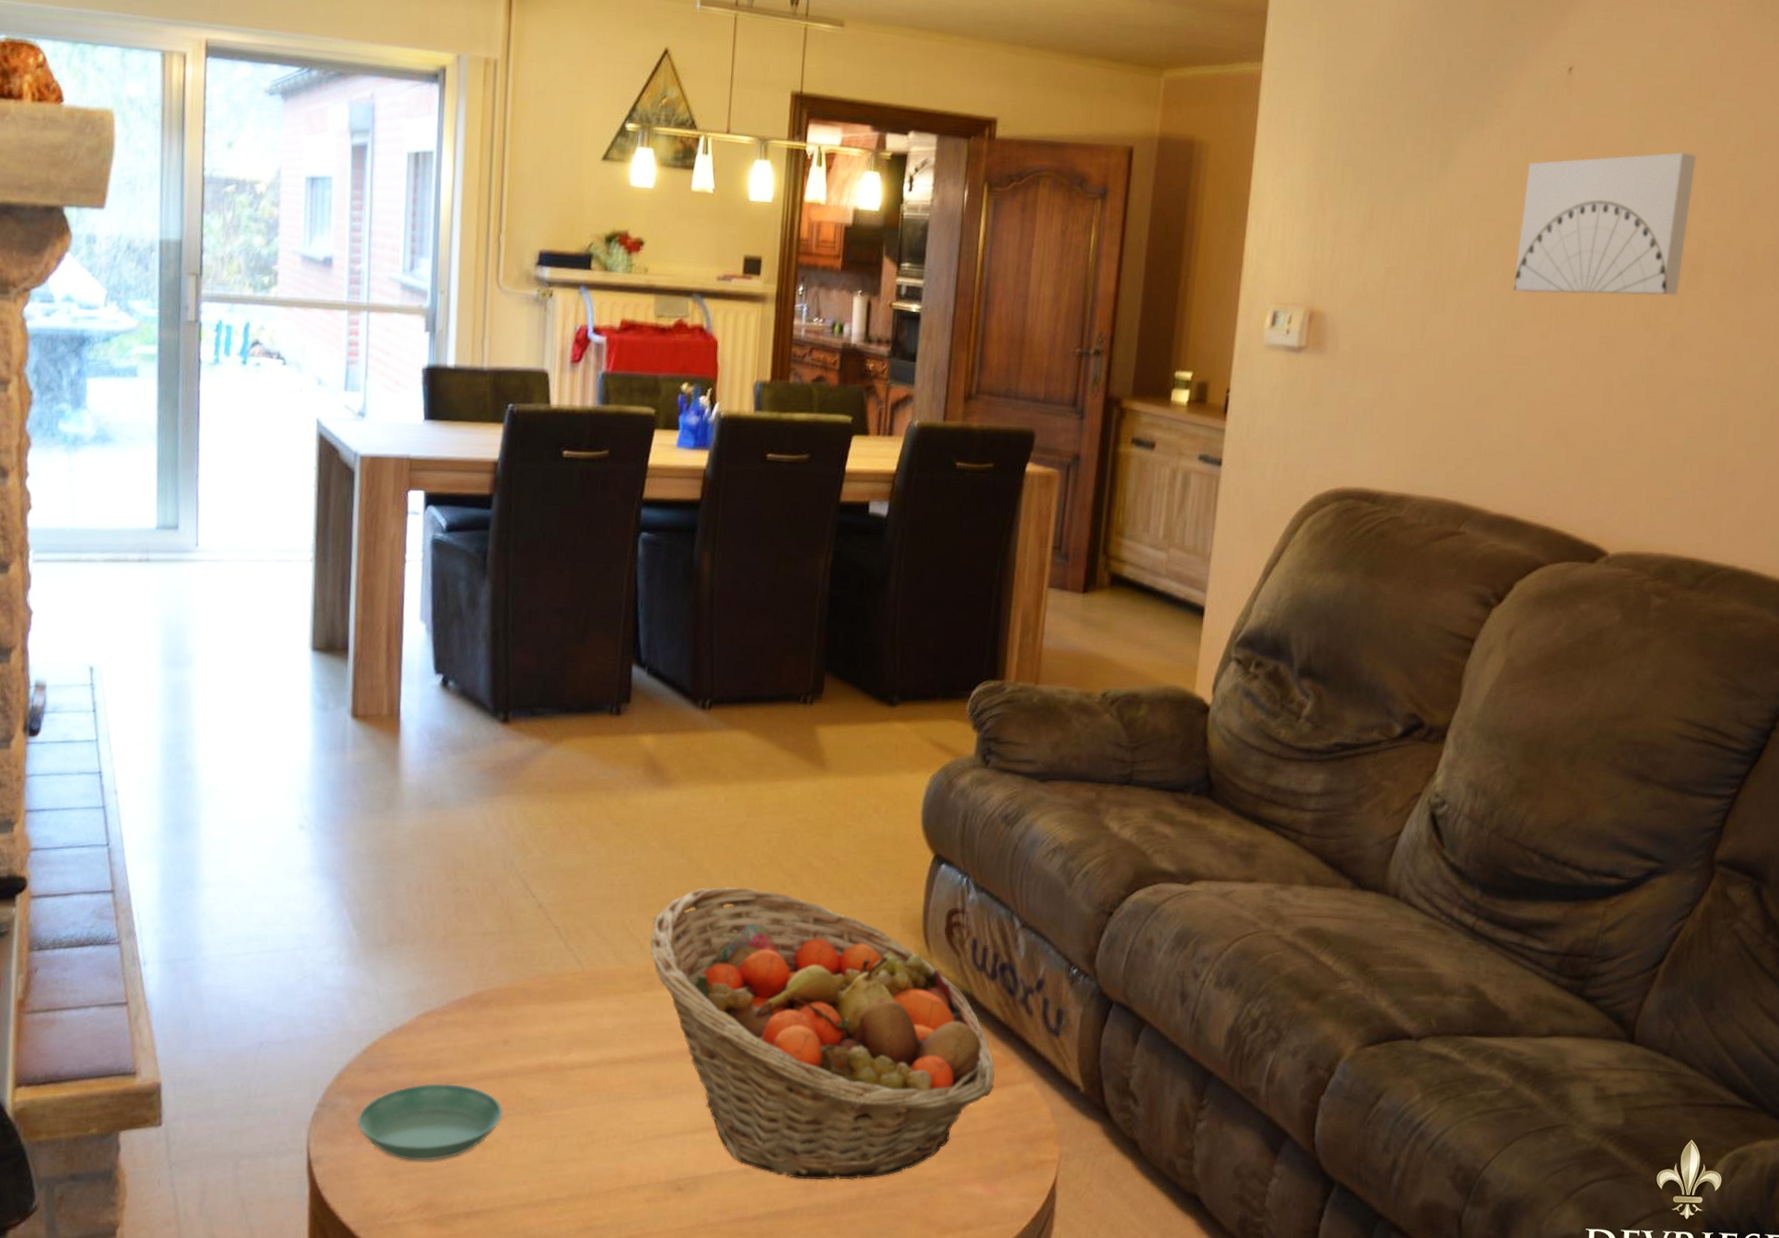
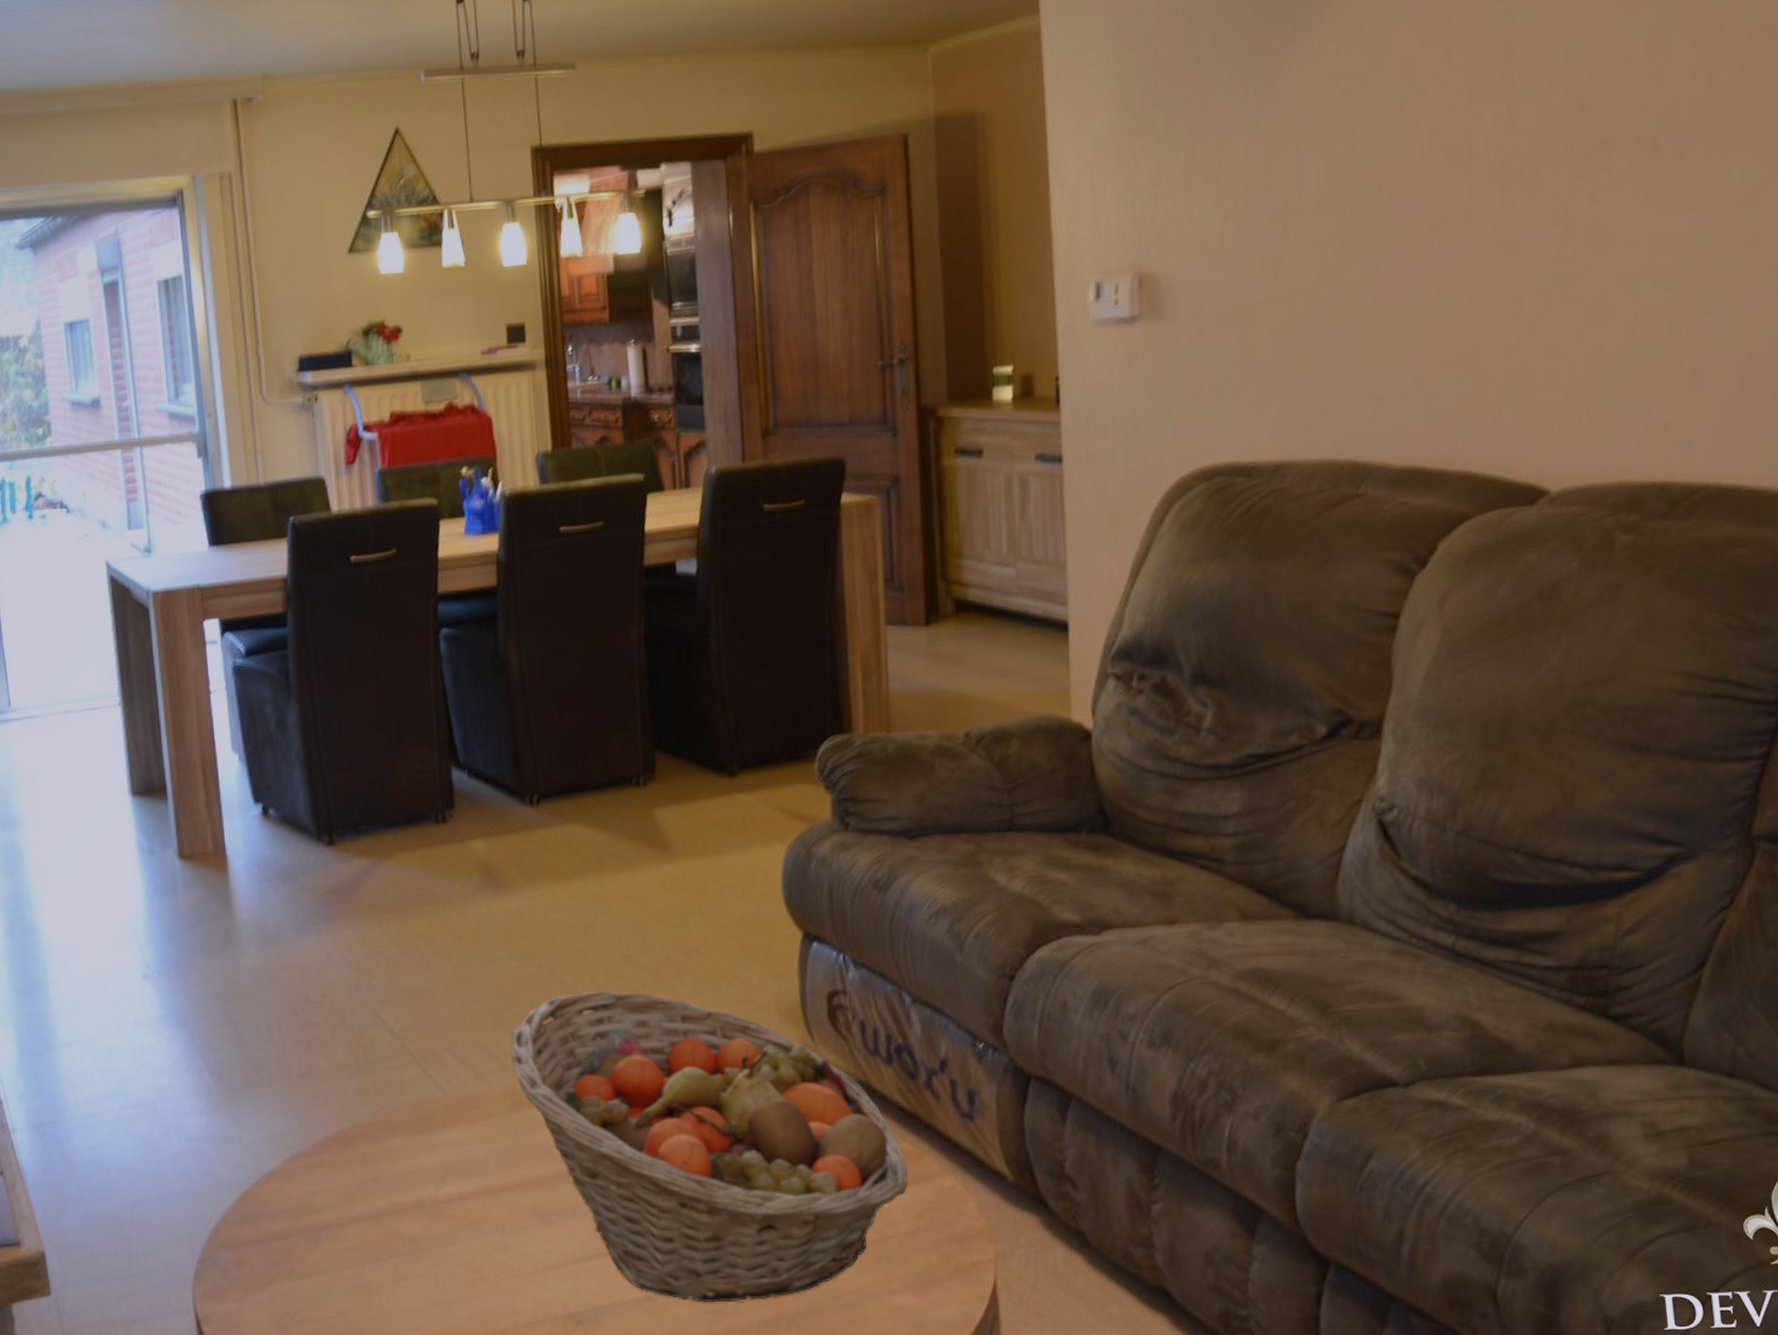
saucer: present [357,1083,503,1161] -> none [238,1228,385,1313]
wall art: present [1513,152,1697,296] -> none [1374,14,1588,211]

